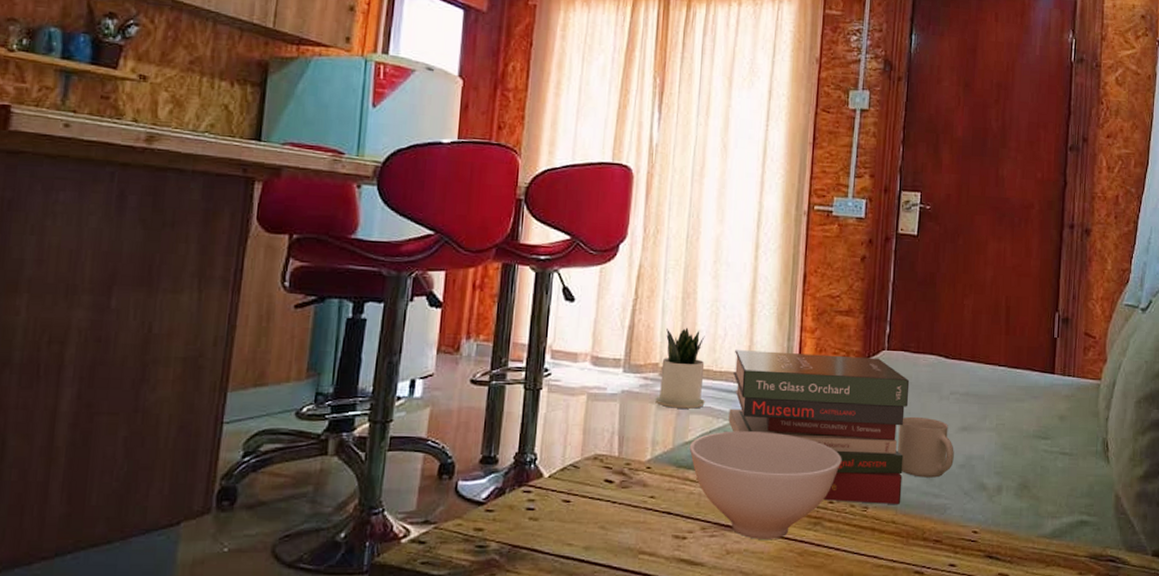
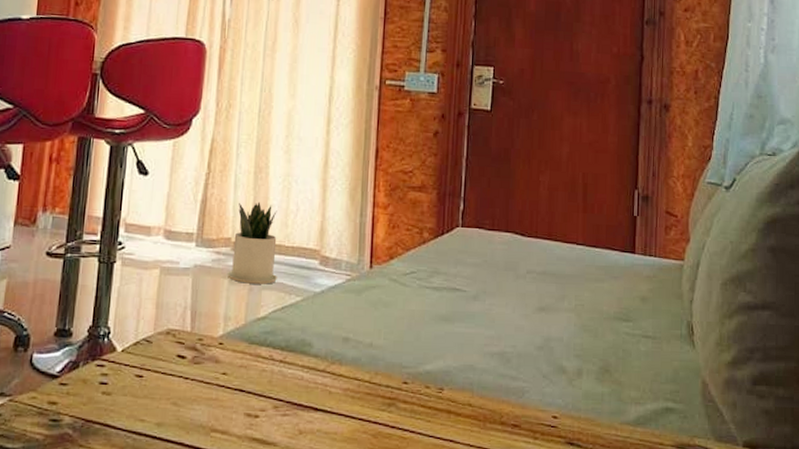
bowl: present [689,431,842,539] -> none [261,307,416,420]
books: present [724,350,910,504] -> none [296,225,485,386]
cup: present [898,416,954,478] -> none [473,295,532,360]

